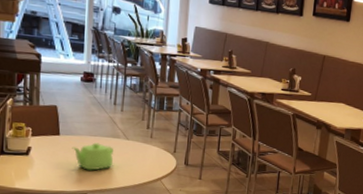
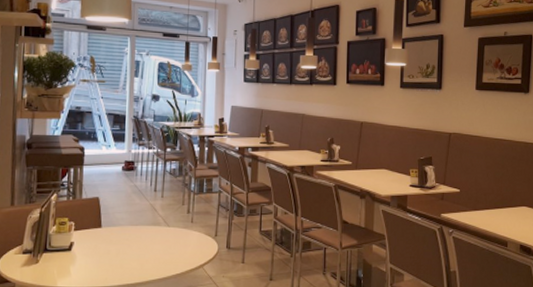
teapot: present [72,142,113,171] -> none [113,232,154,262]

